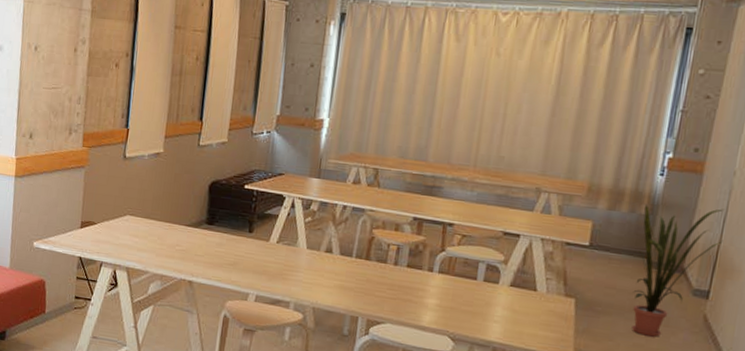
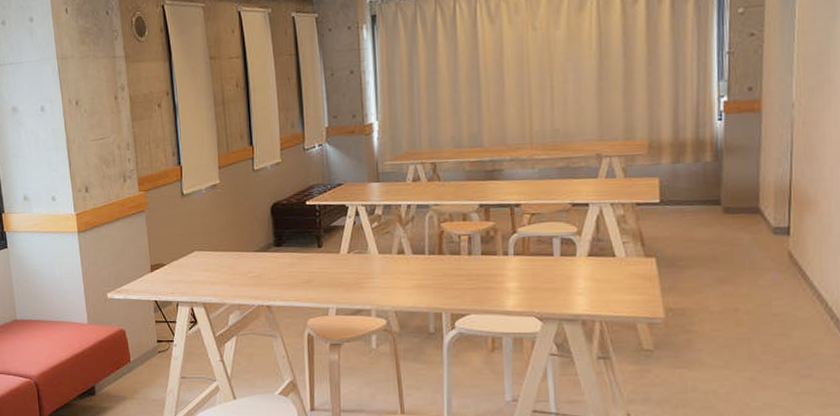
house plant: present [632,205,725,337] -> none [709,142,794,283]

